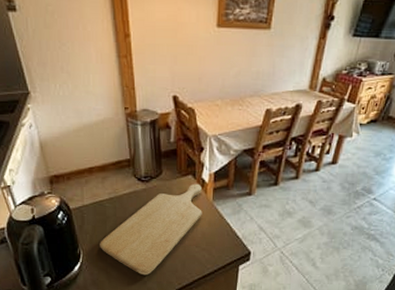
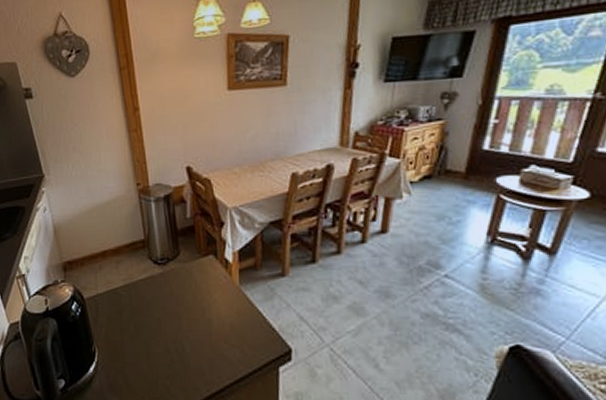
chopping board: present [100,183,202,276] -> none [116,264,229,379]

